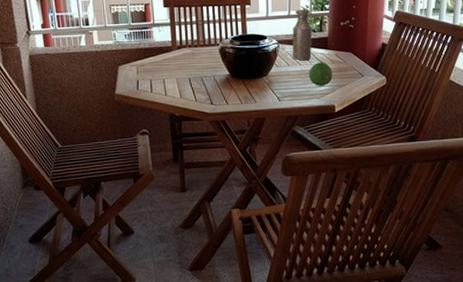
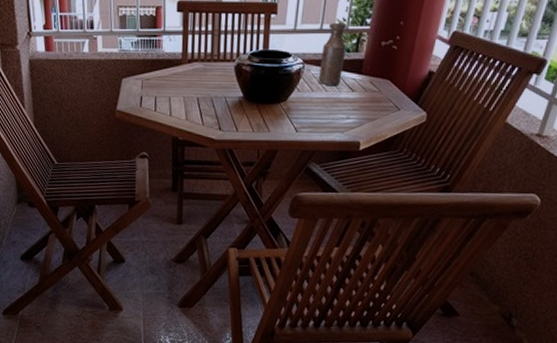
fruit: present [308,62,333,86] -> none [333,90,363,118]

